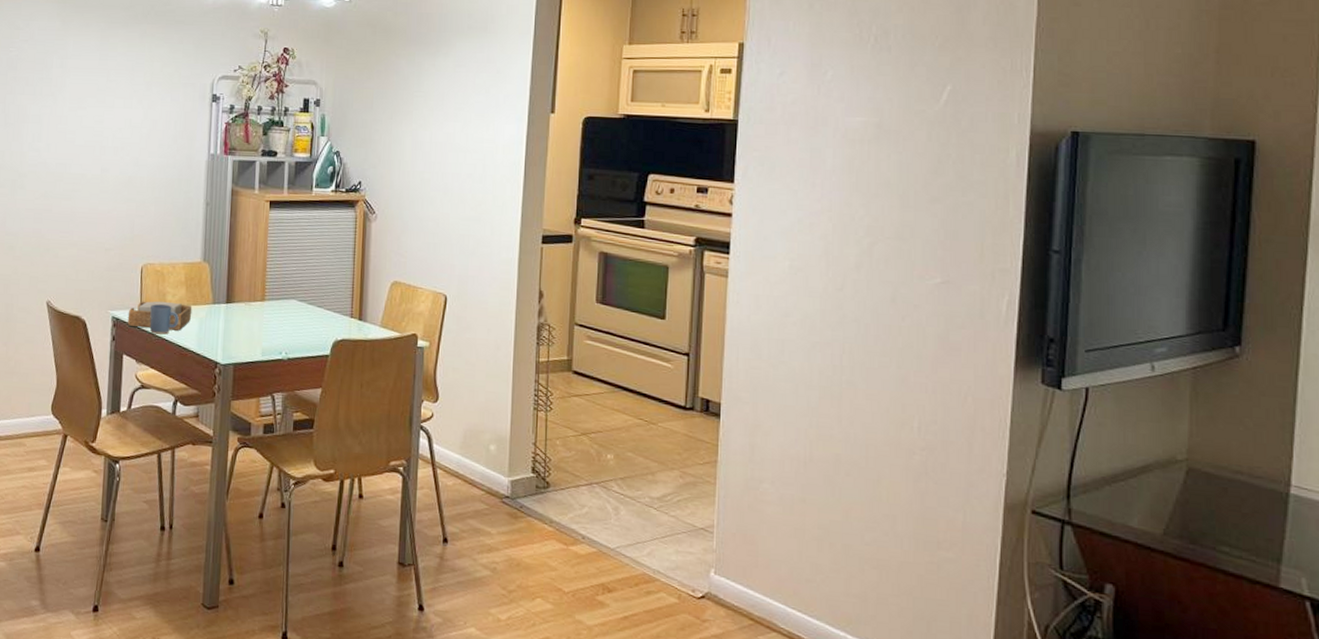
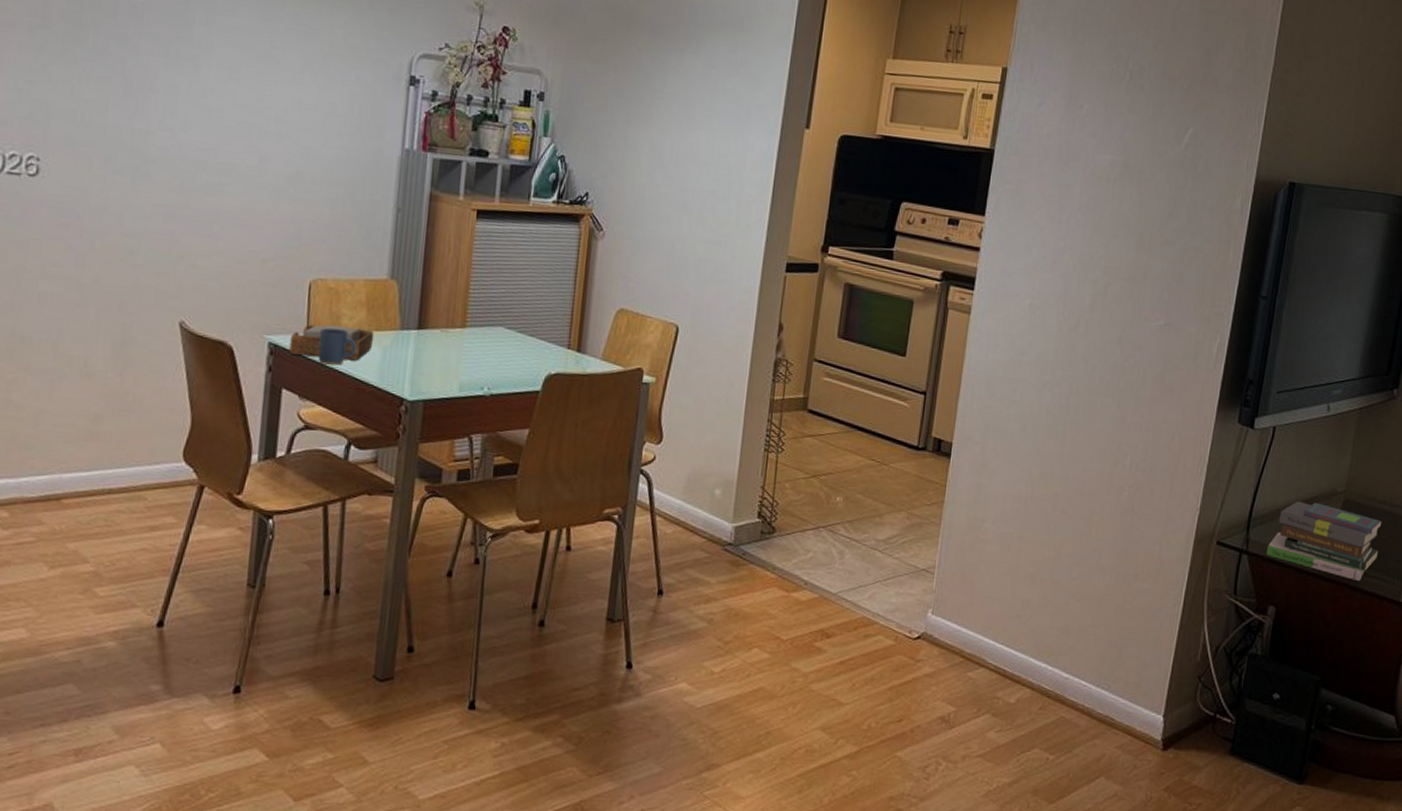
books: none [1094,468,1241,562] -> present [1266,501,1382,582]

